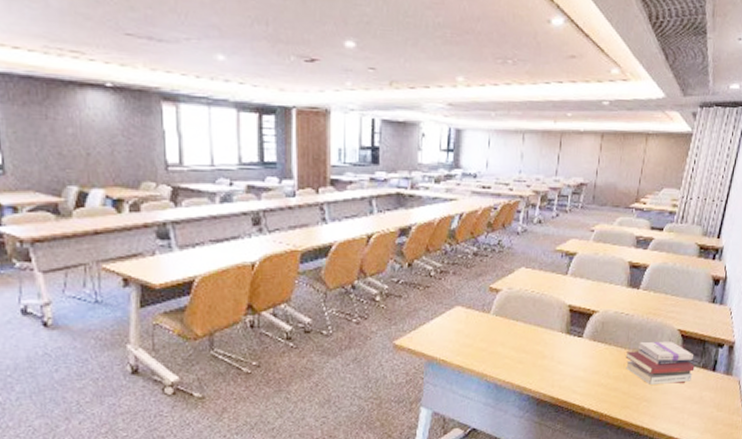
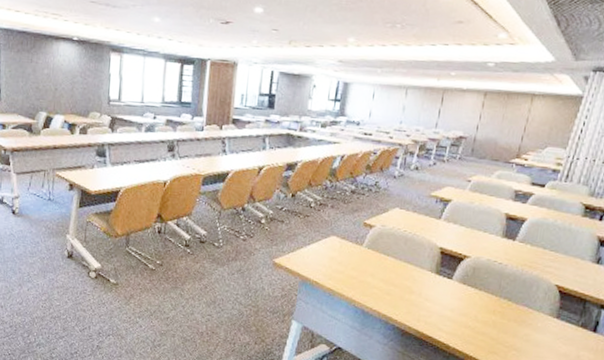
books: present [625,341,695,385] -> none [495,291,573,339]

